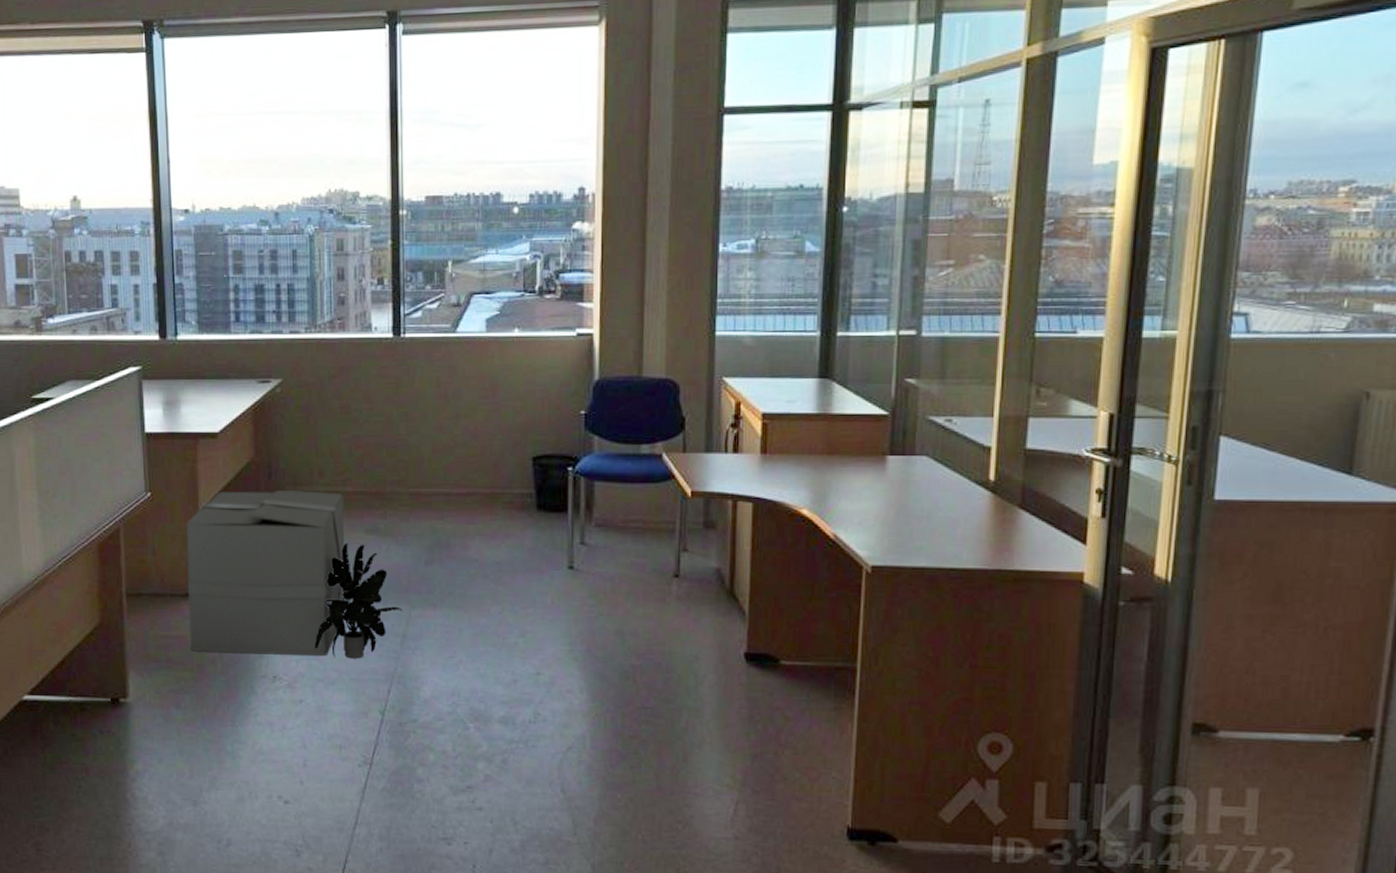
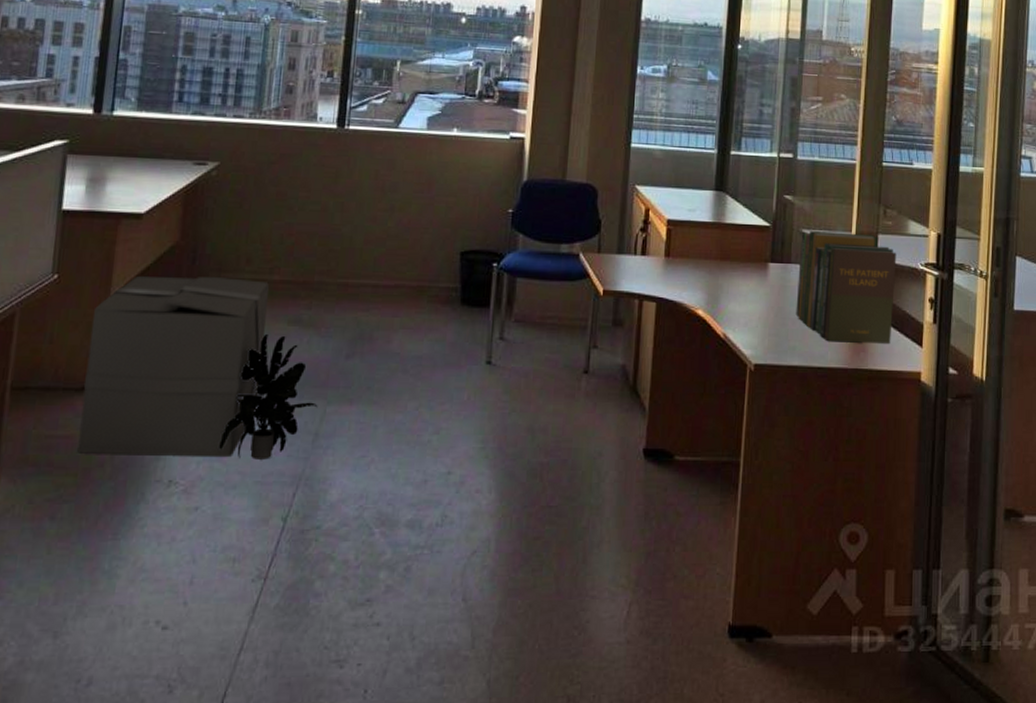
books: none [922,418,1053,543] -> present [795,231,897,345]

